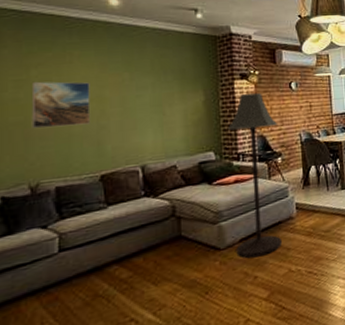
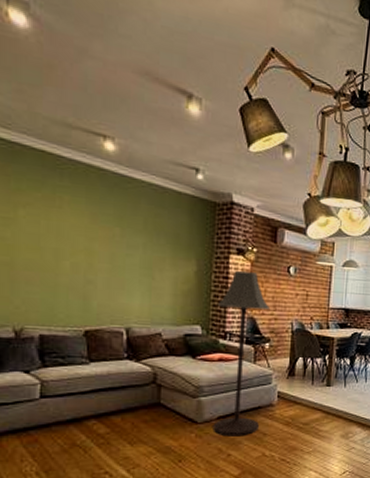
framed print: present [31,81,91,129] -> none [18,221,79,276]

